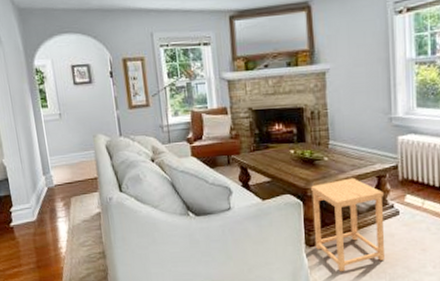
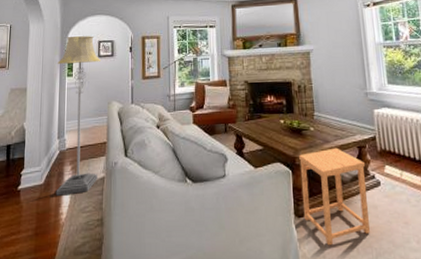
floor lamp: none [27,59,93,231] -> present [56,35,101,196]

